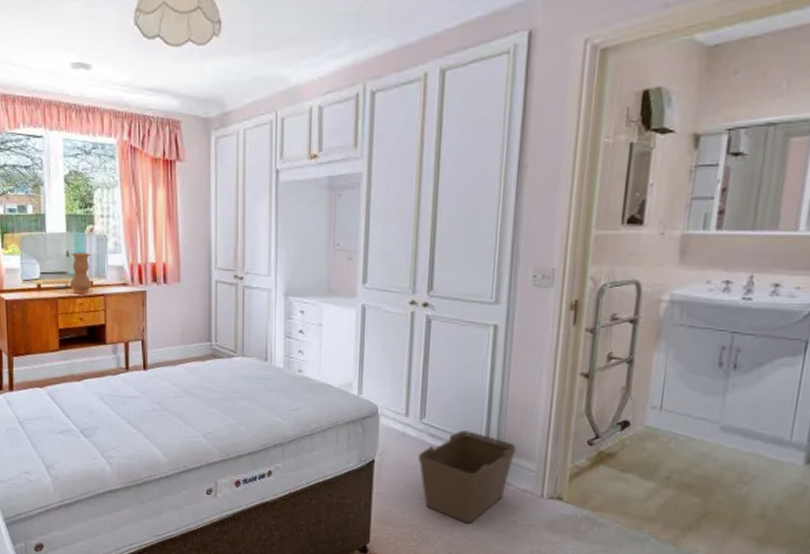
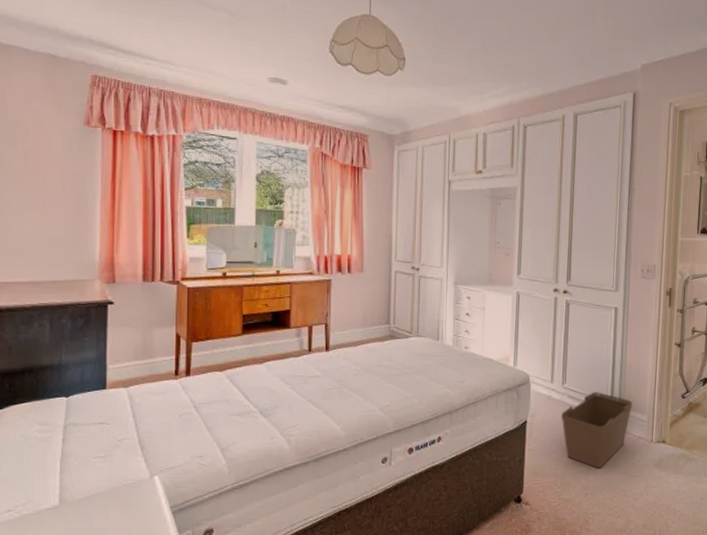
vase: present [69,253,92,294] -> none [256,244,279,282]

